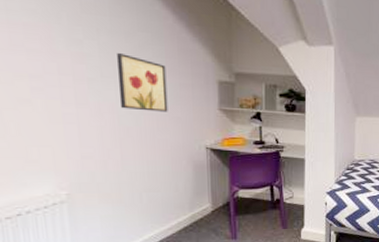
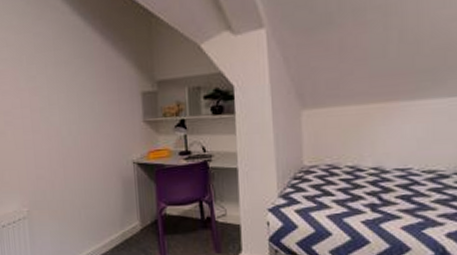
wall art: present [117,53,168,112] -> none [60,81,99,131]

